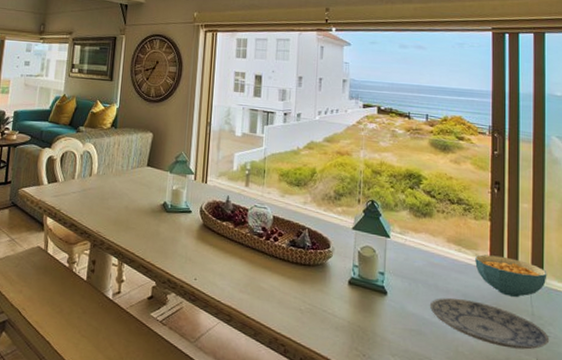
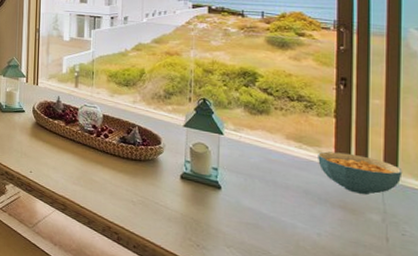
plate: present [429,297,550,350] -> none [267,193,405,247]

